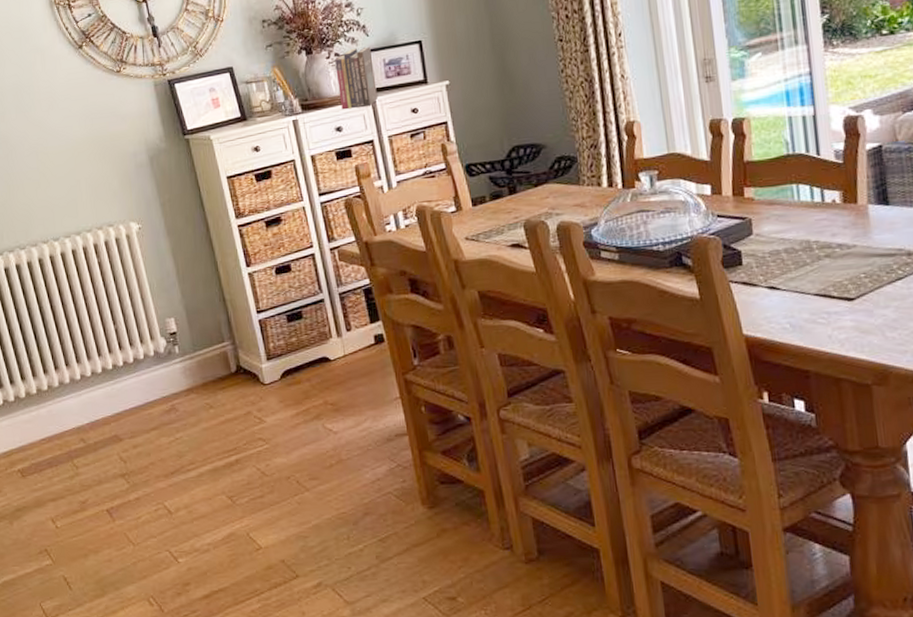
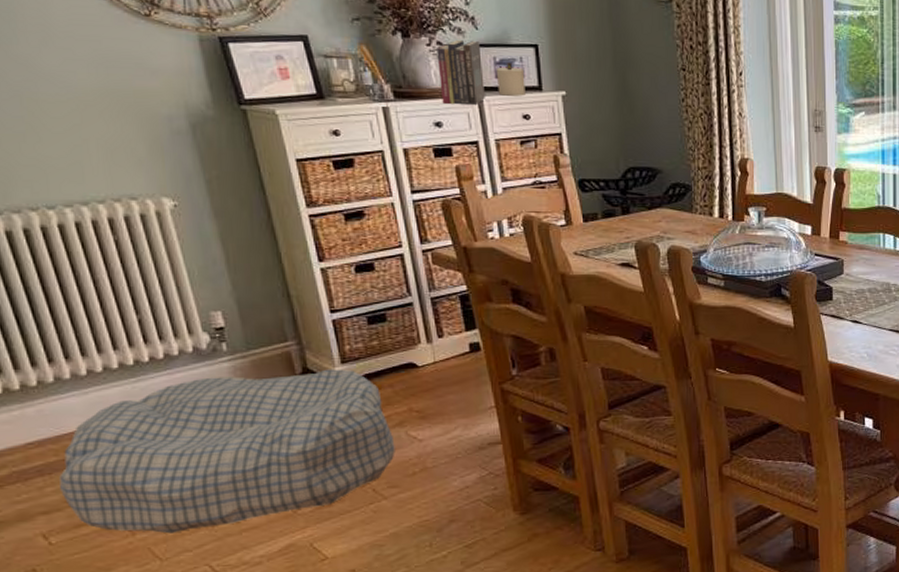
dog bed: none [63,365,314,521] -> present [59,369,395,534]
candle: none [387,62,413,94] -> present [497,62,526,96]

